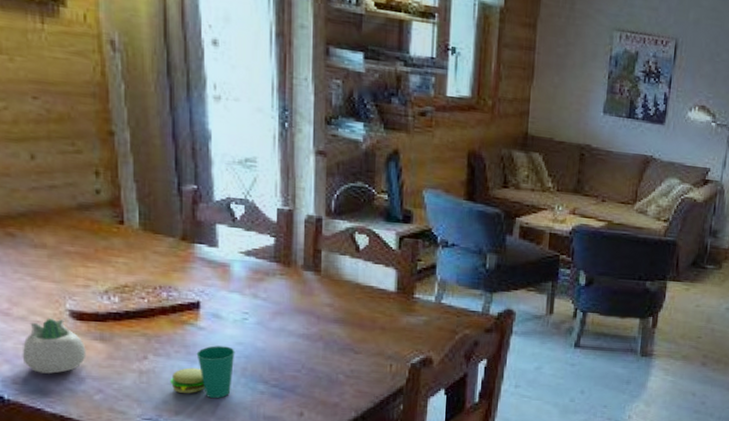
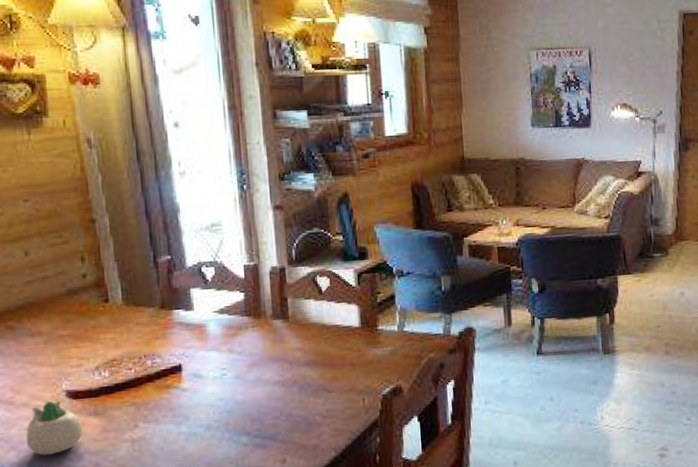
cup: present [170,346,235,398] -> none [160,404,218,457]

